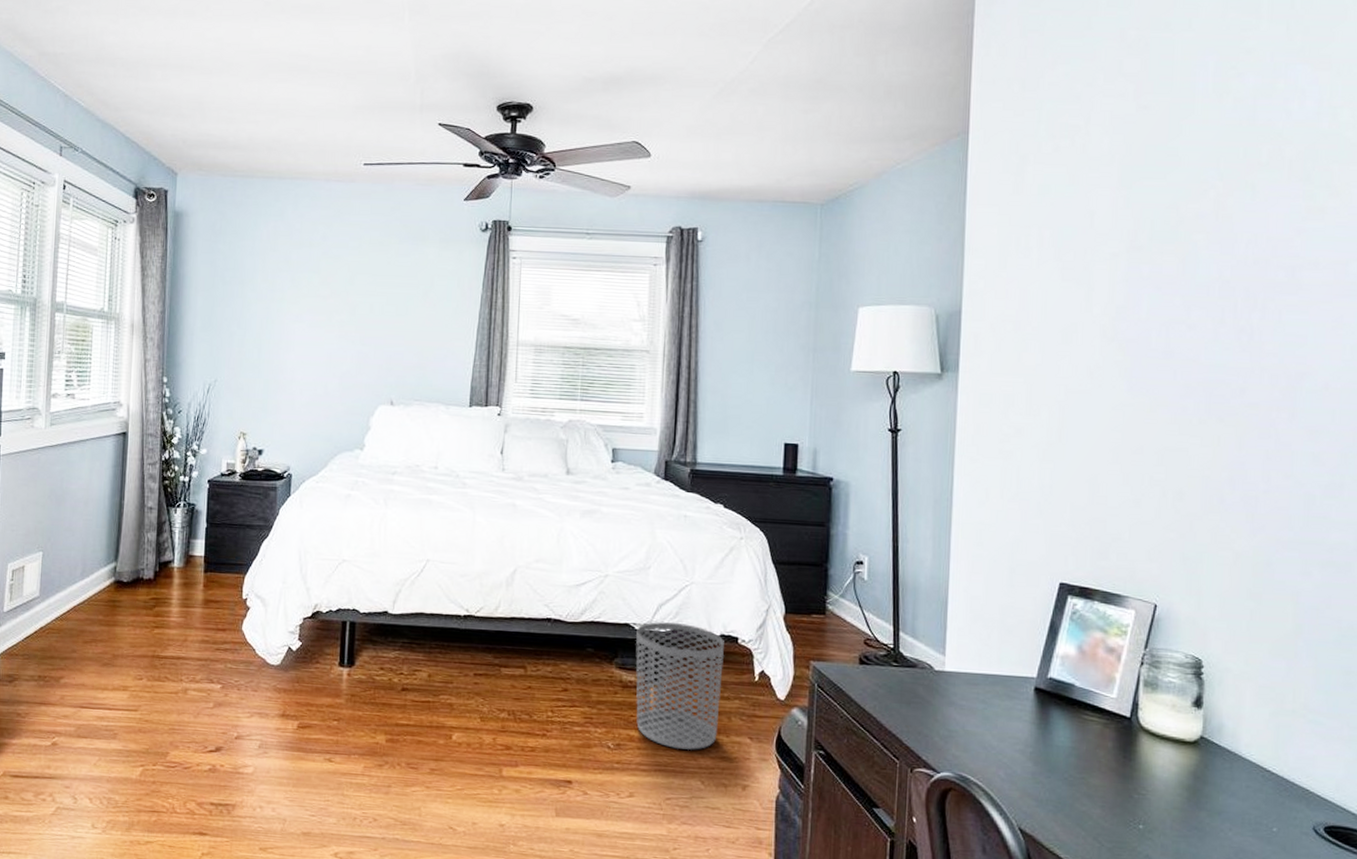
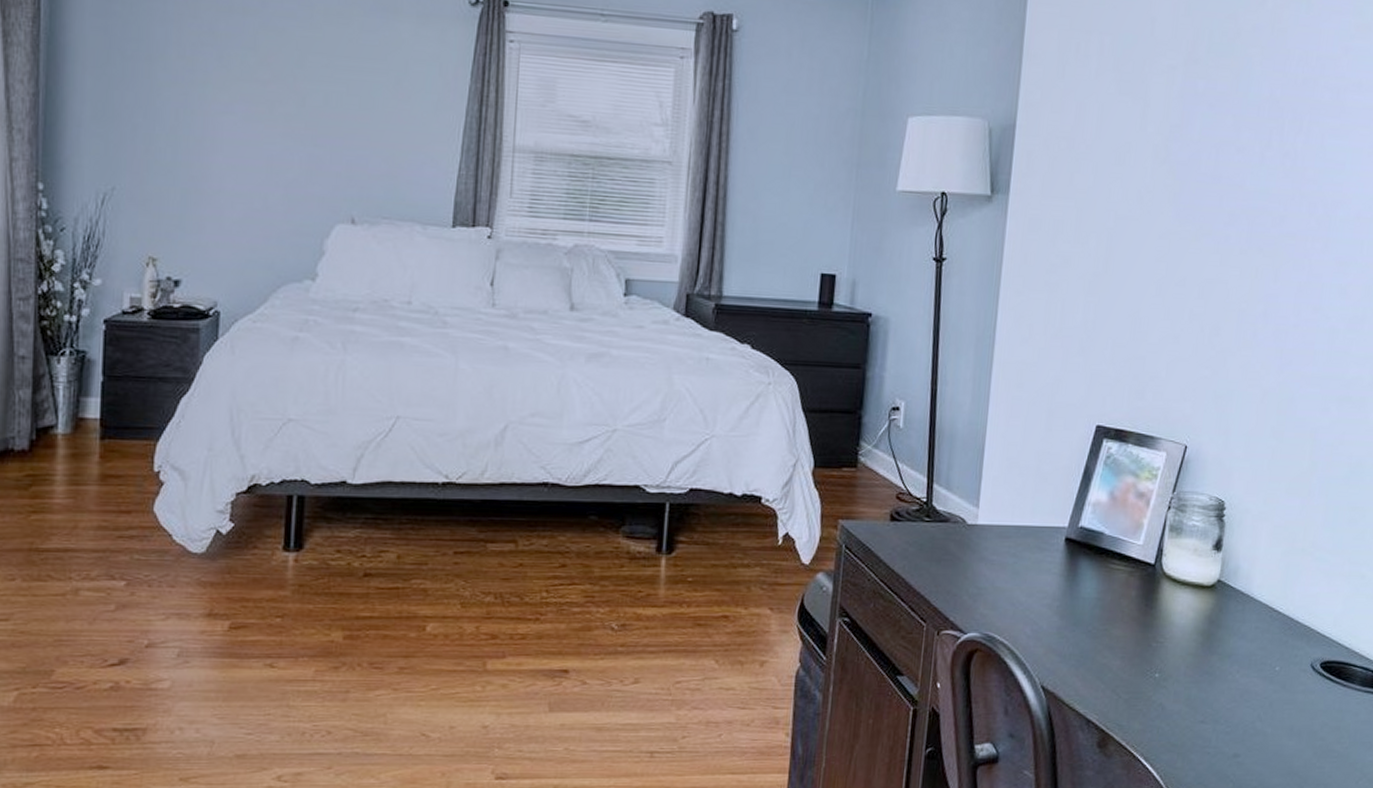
waste bin: present [635,621,724,751] -> none [645,481,746,627]

